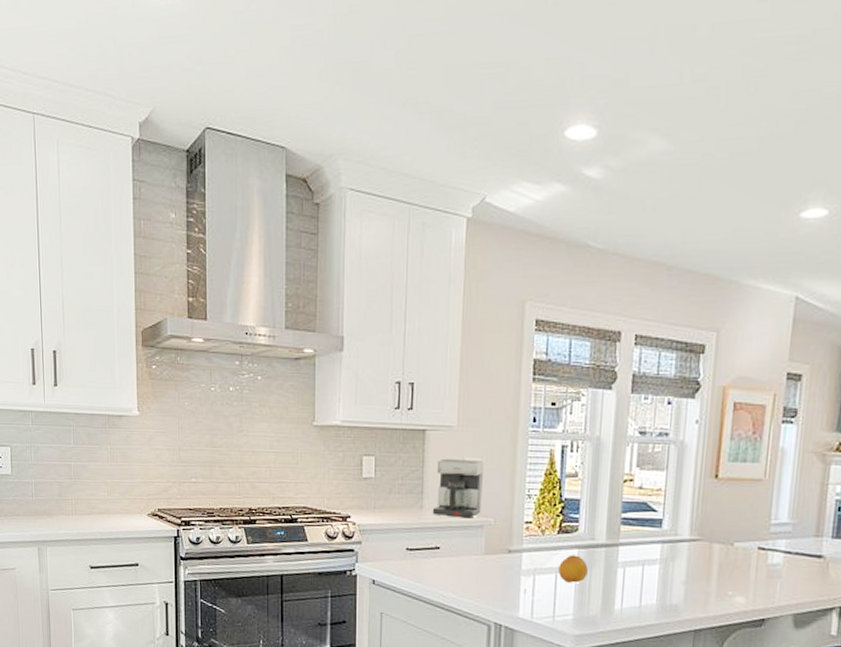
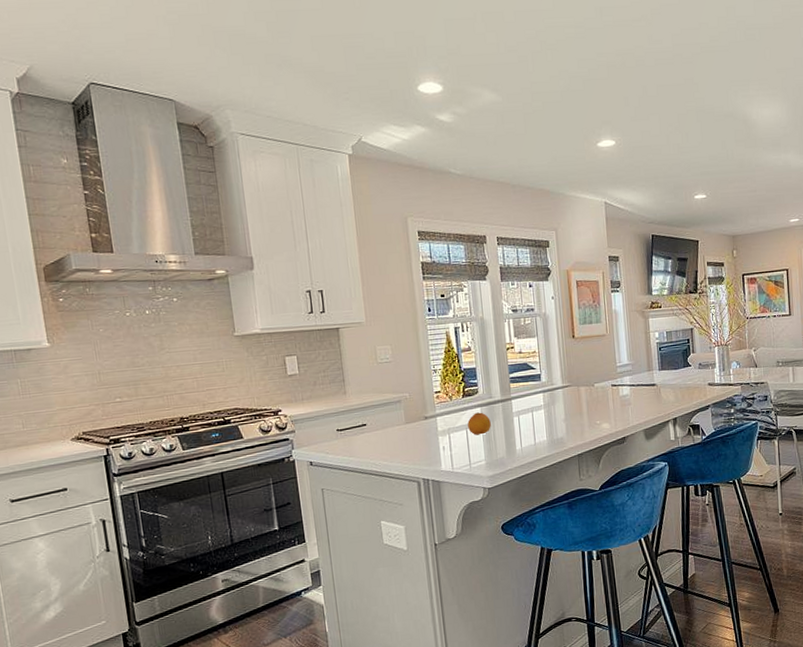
coffee maker: present [432,458,485,518] -> none [353,348,397,398]

